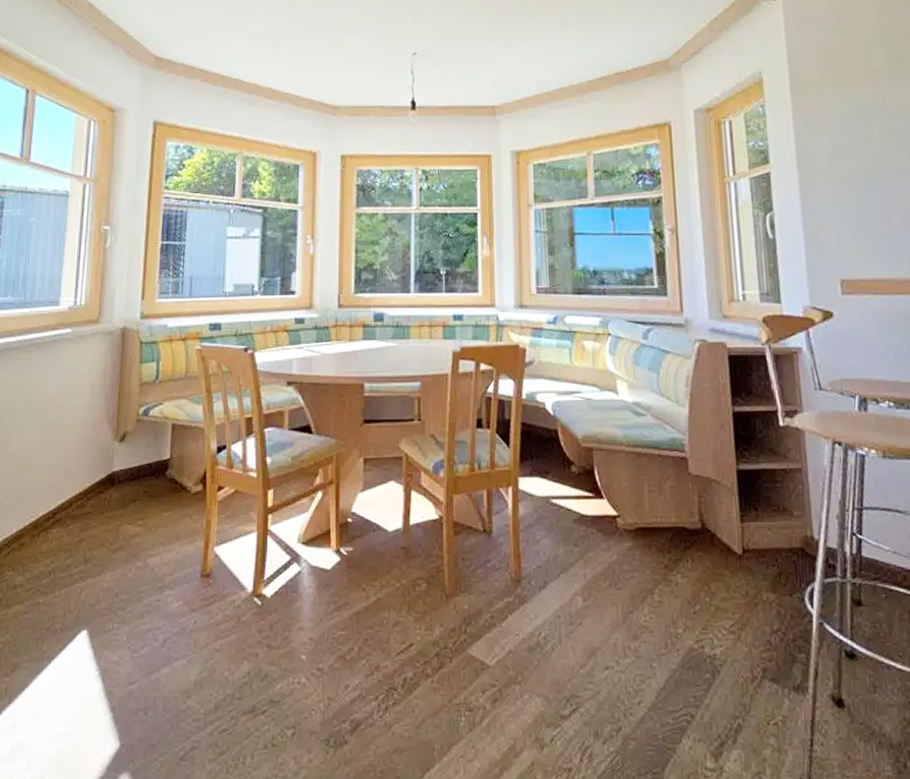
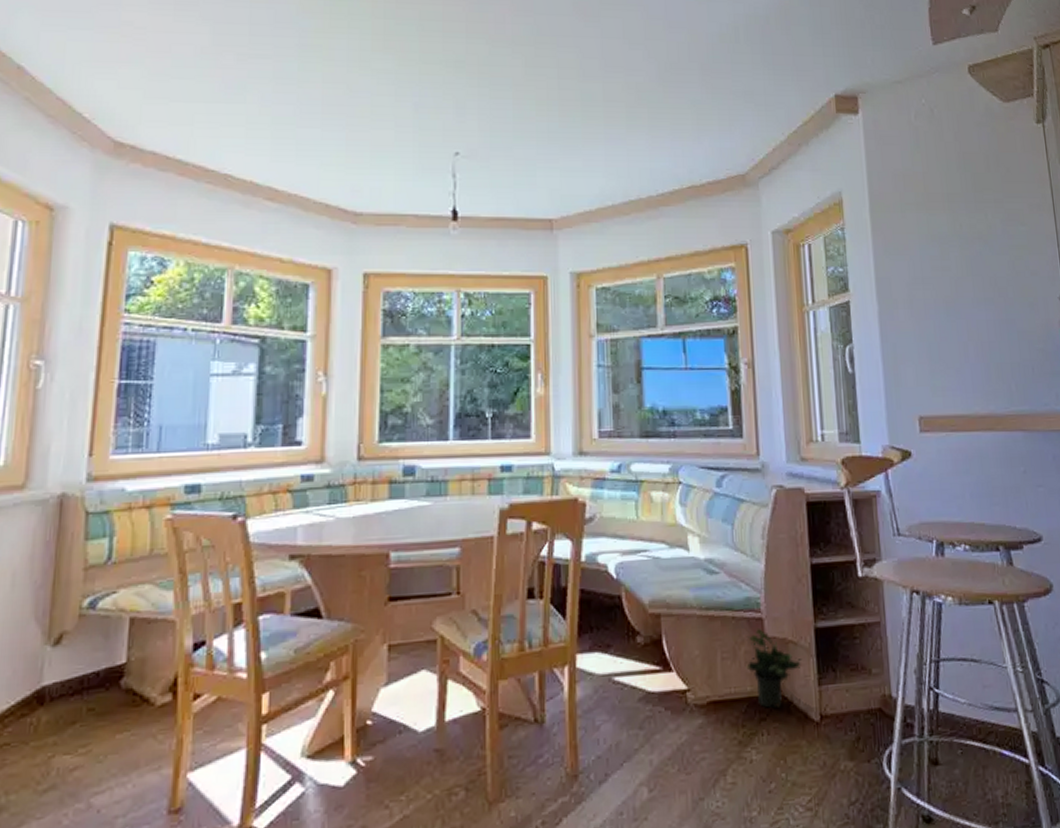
potted plant: none [671,467,725,538] -> present [746,629,802,708]

